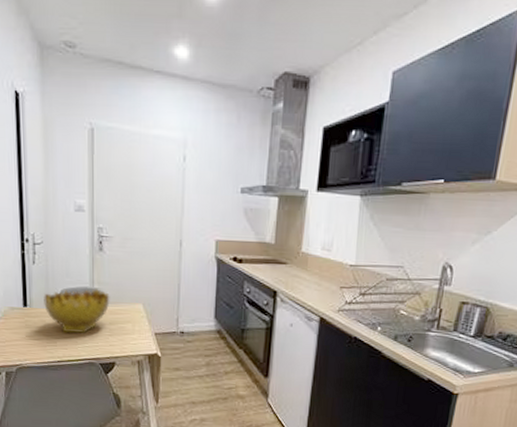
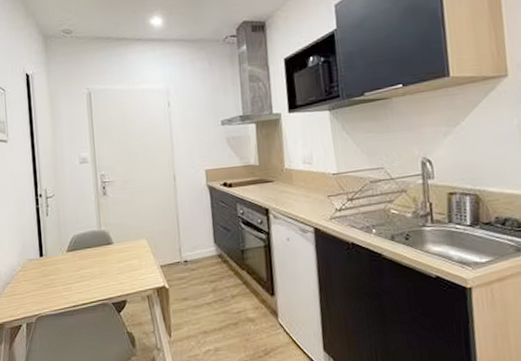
decorative bowl: present [44,289,110,333] -> none [57,231,117,277]

